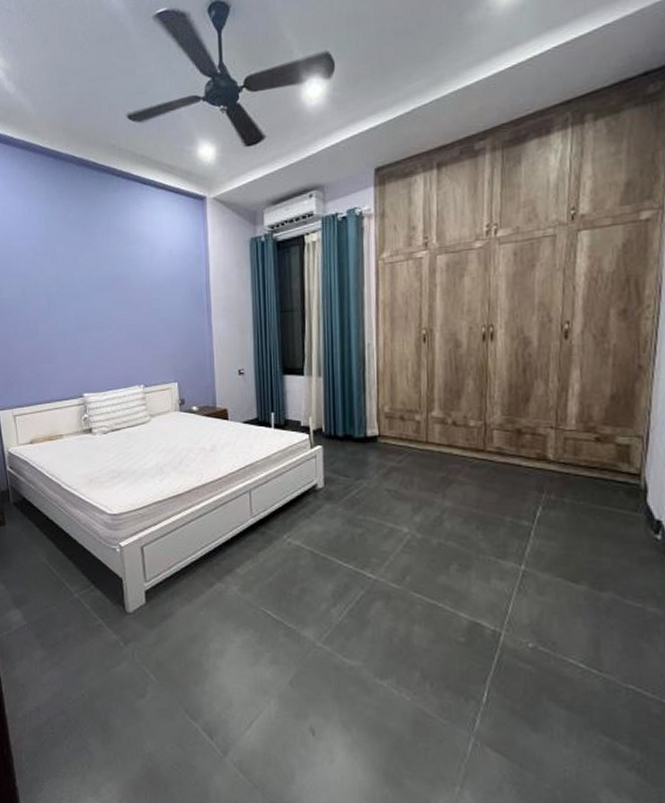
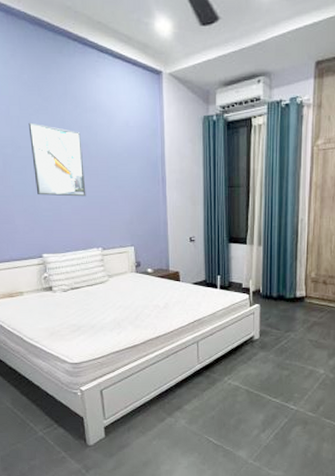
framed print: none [73,259,128,332] -> present [28,122,86,197]

